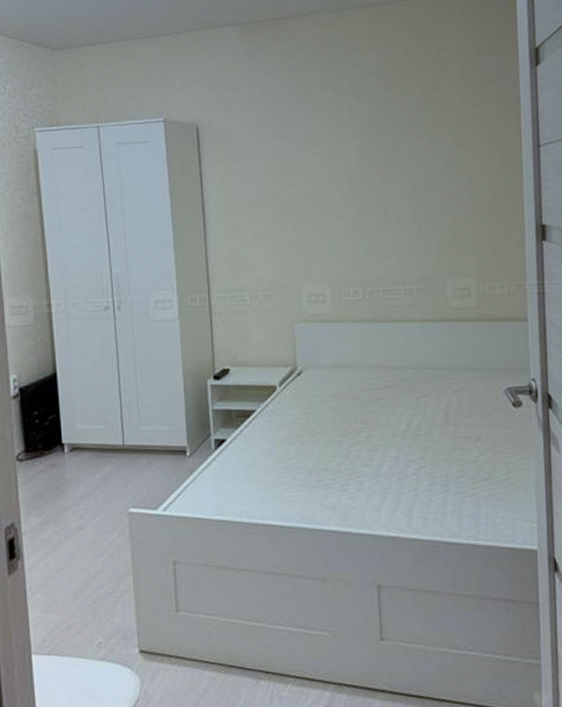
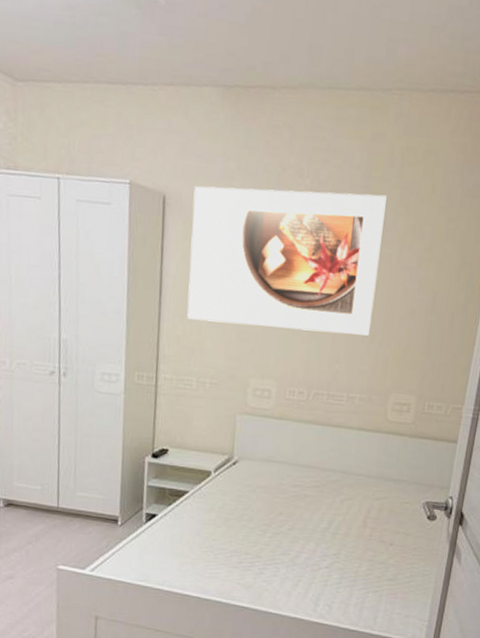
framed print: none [224,93,416,237] -> present [187,186,387,336]

